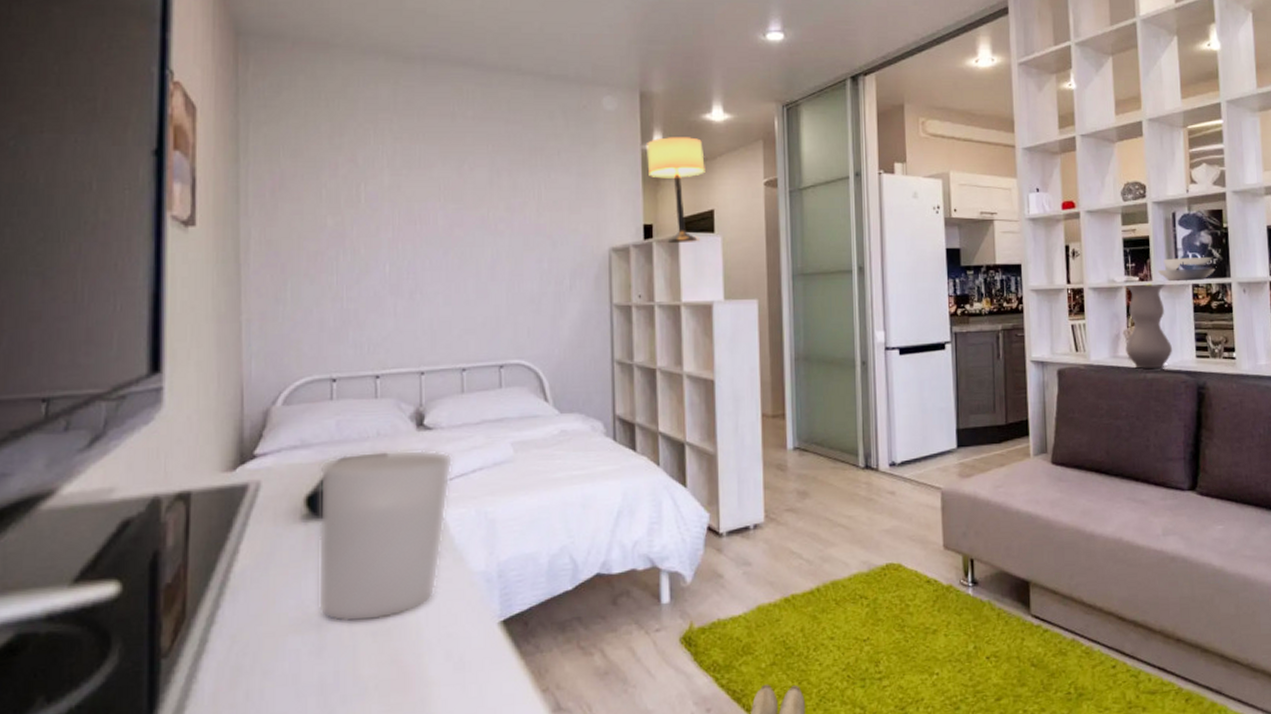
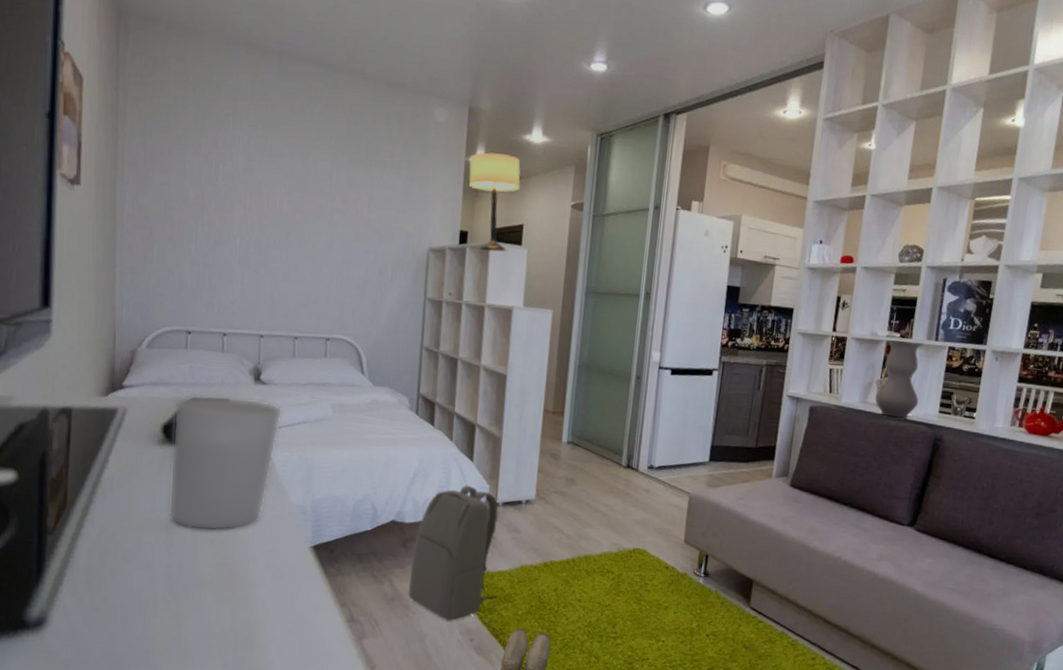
backpack: none [624,516,732,691] -> present [408,485,498,622]
bowl: present [1157,257,1217,282] -> none [918,320,975,344]

